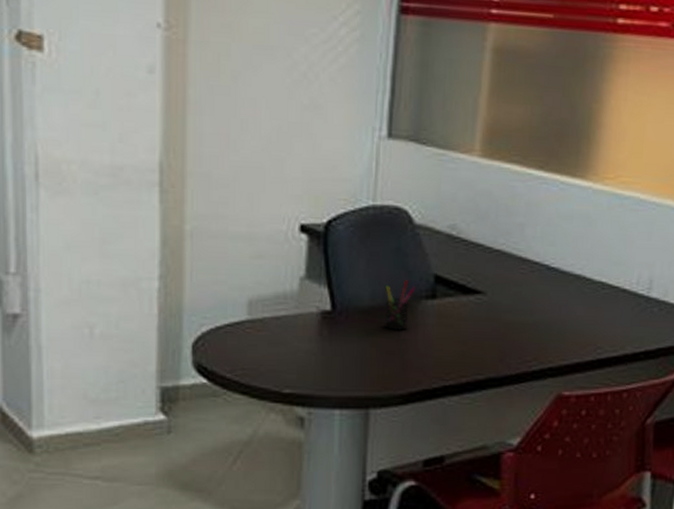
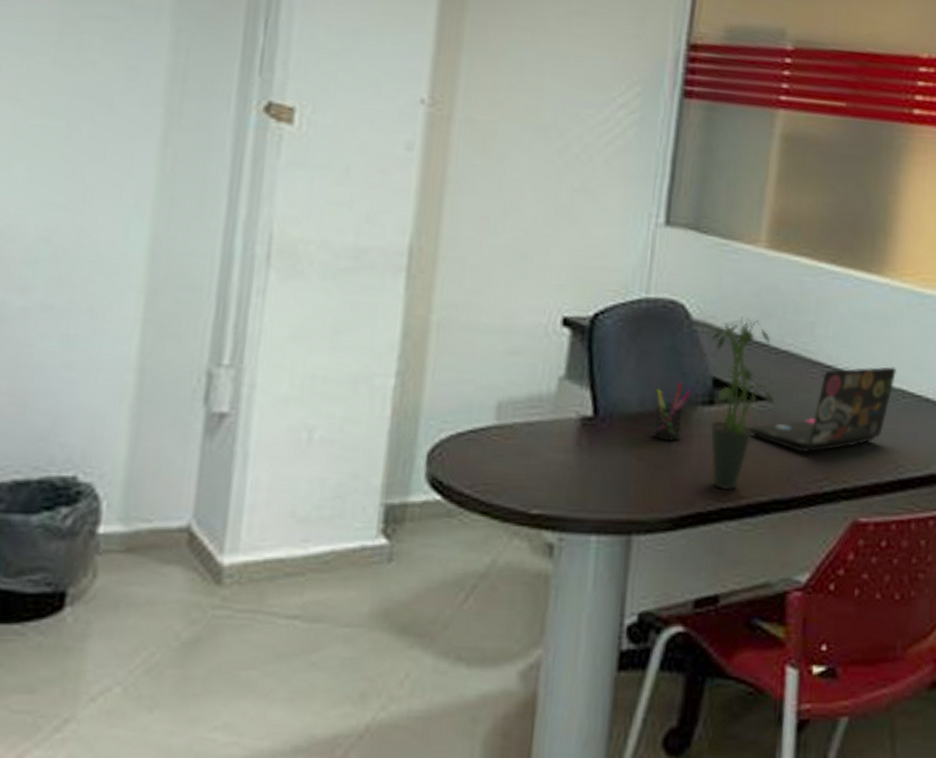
potted plant: none [432,220,489,370] -> present [710,317,774,490]
laptop: none [466,262,598,338] -> present [748,366,898,453]

